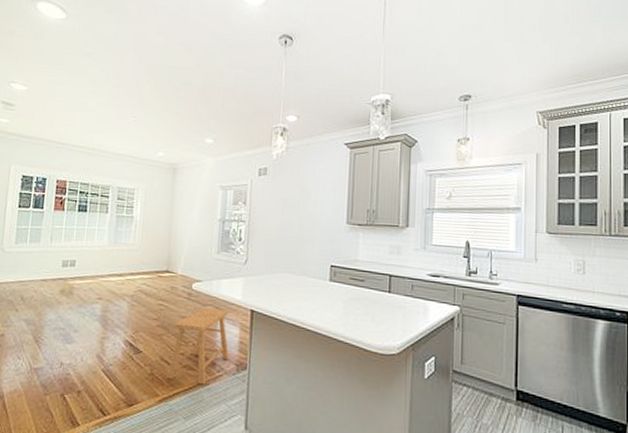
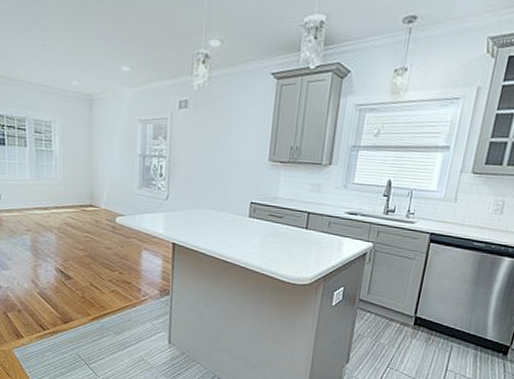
stool: present [166,308,230,385] -> none [97,241,154,307]

